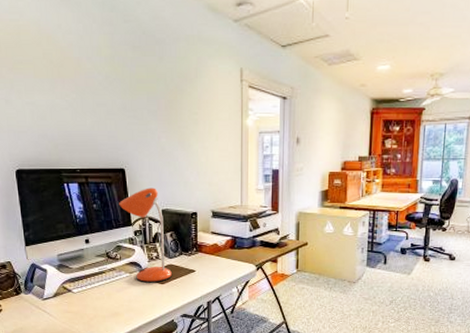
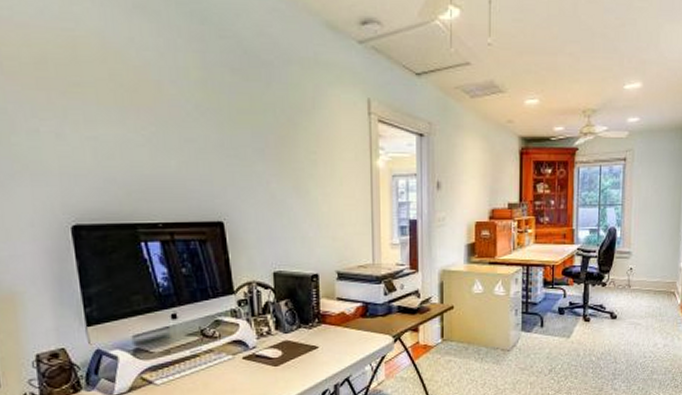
desk lamp: present [119,188,172,283] -> none [216,245,288,366]

